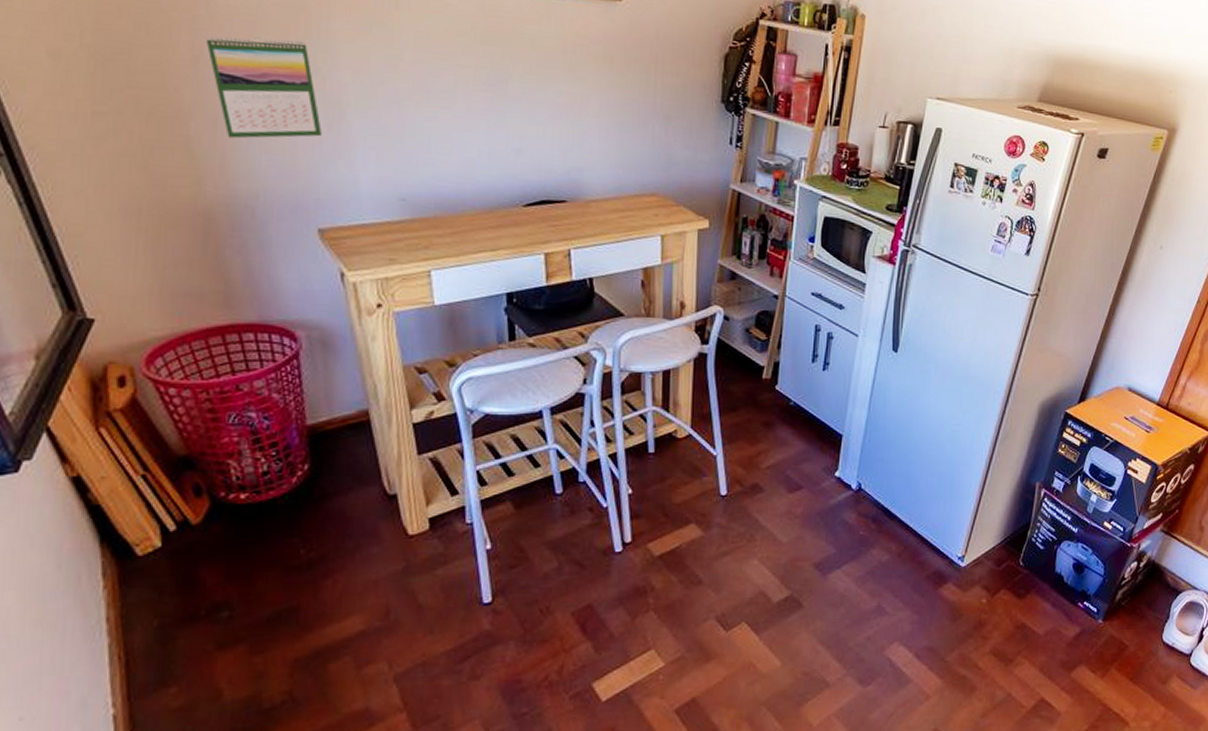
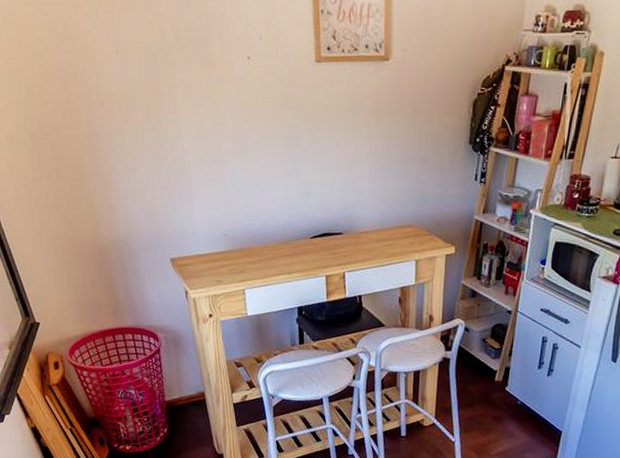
calendar: present [205,36,322,139] -> none [97,115,172,193]

